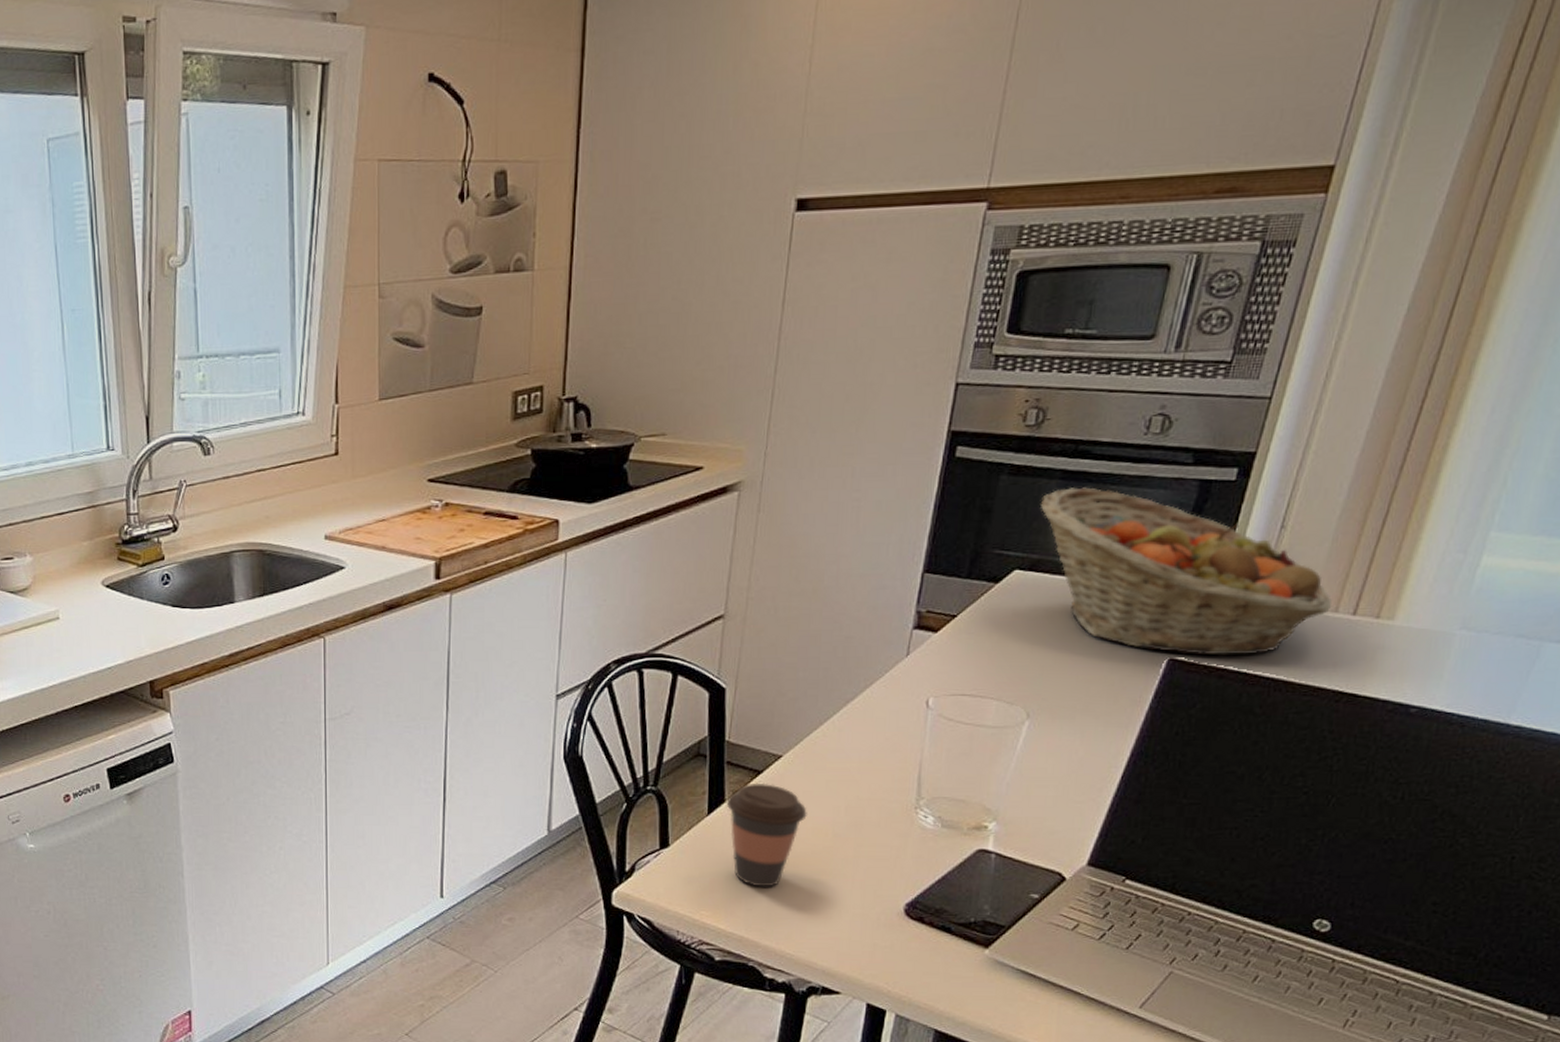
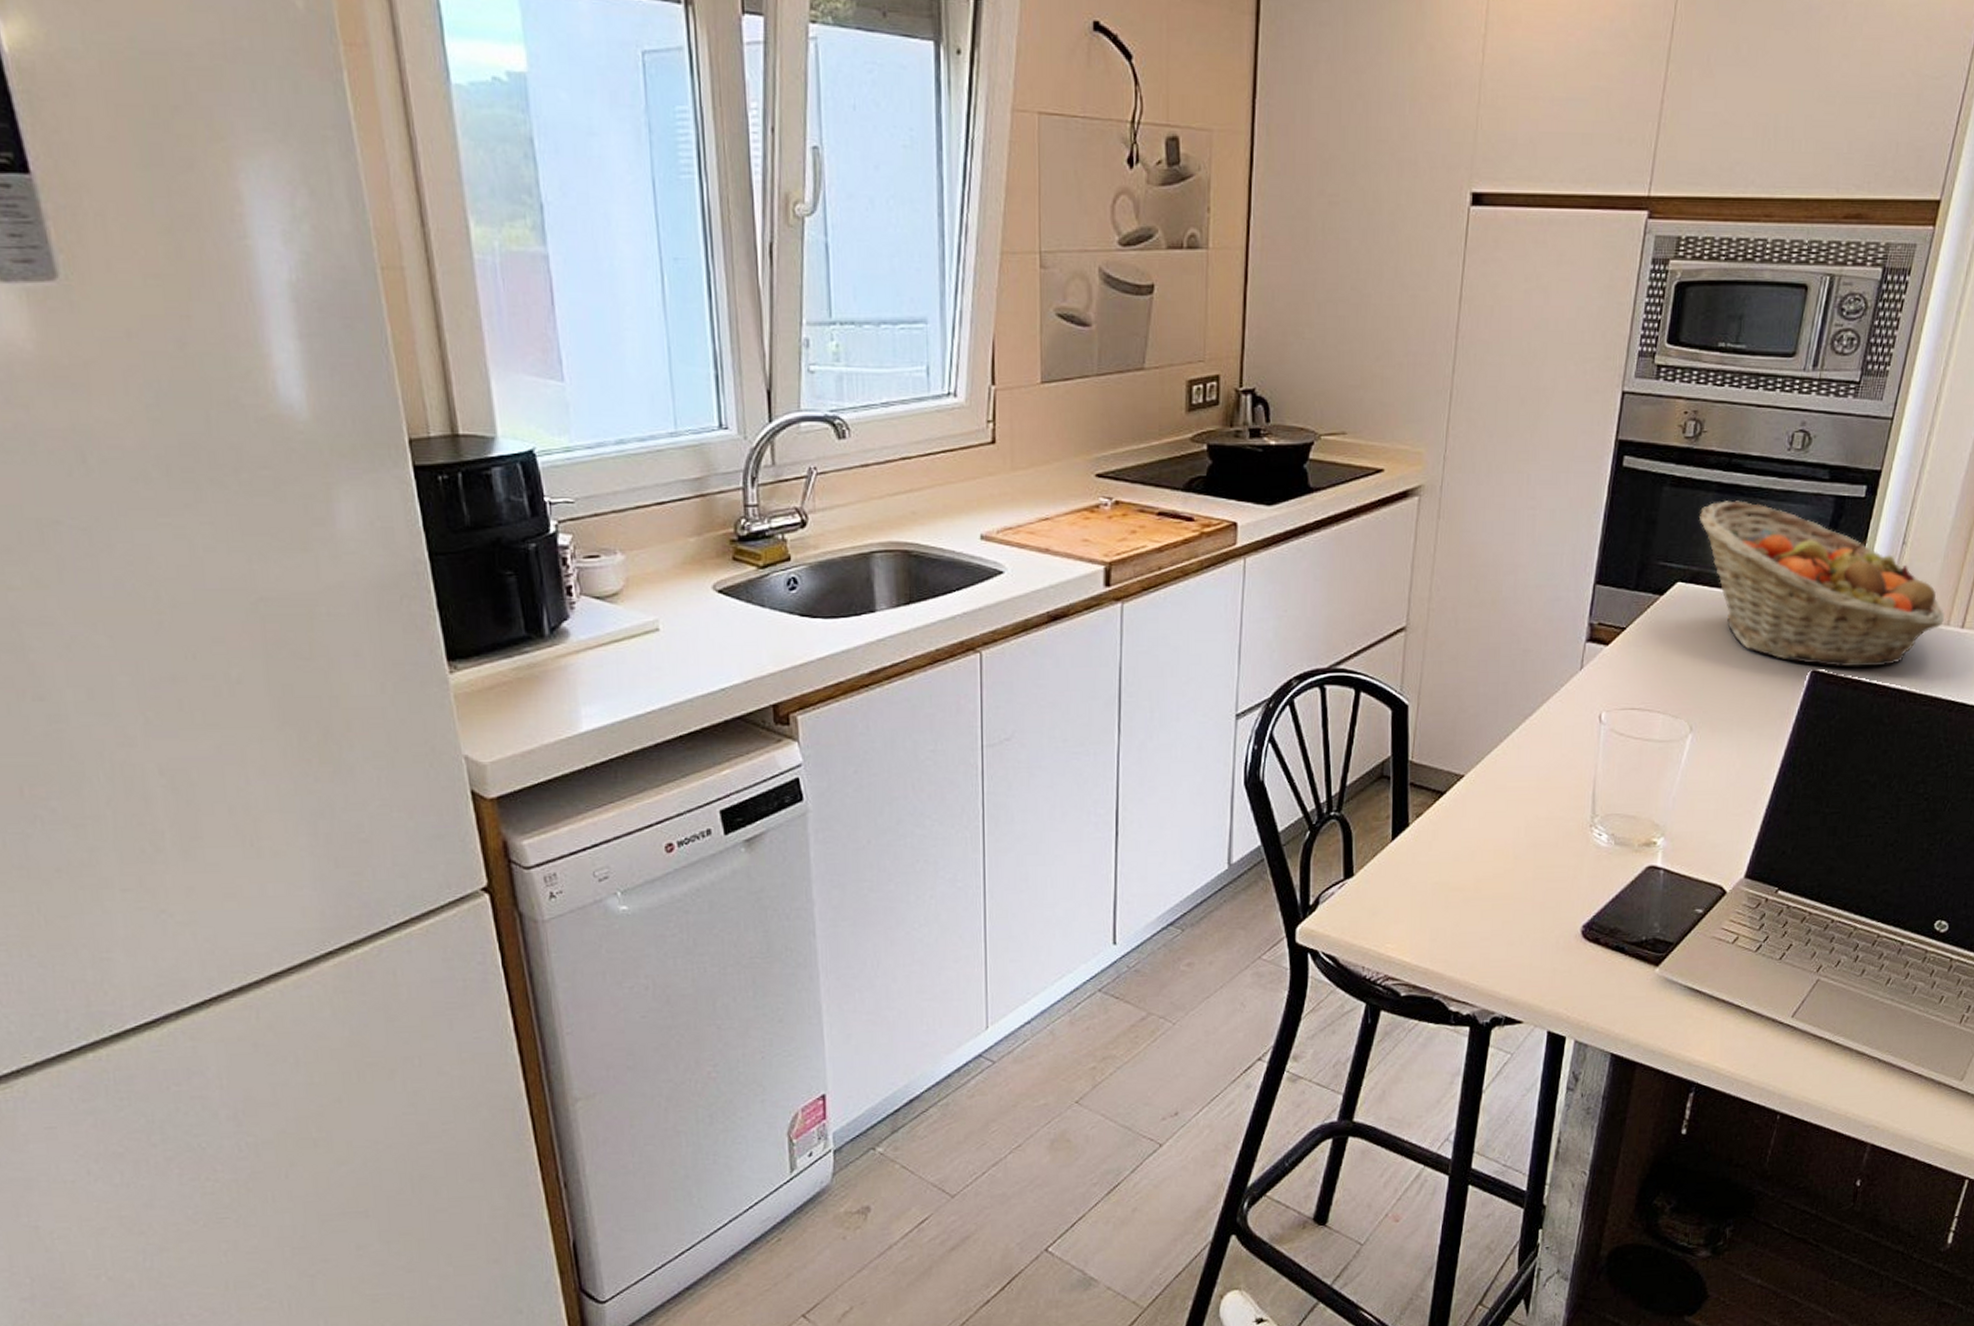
coffee cup: present [726,783,807,887] -> none [1410,804,1489,915]

